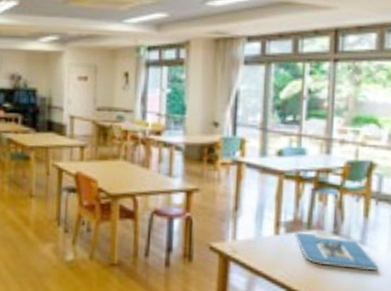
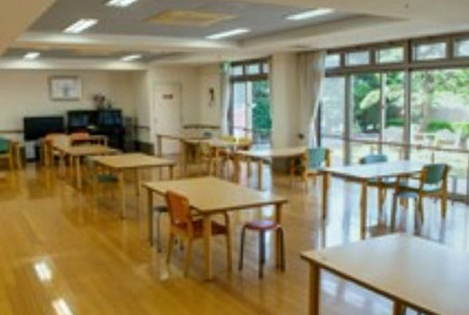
board game: present [294,232,380,271] -> none [379,235,457,267]

